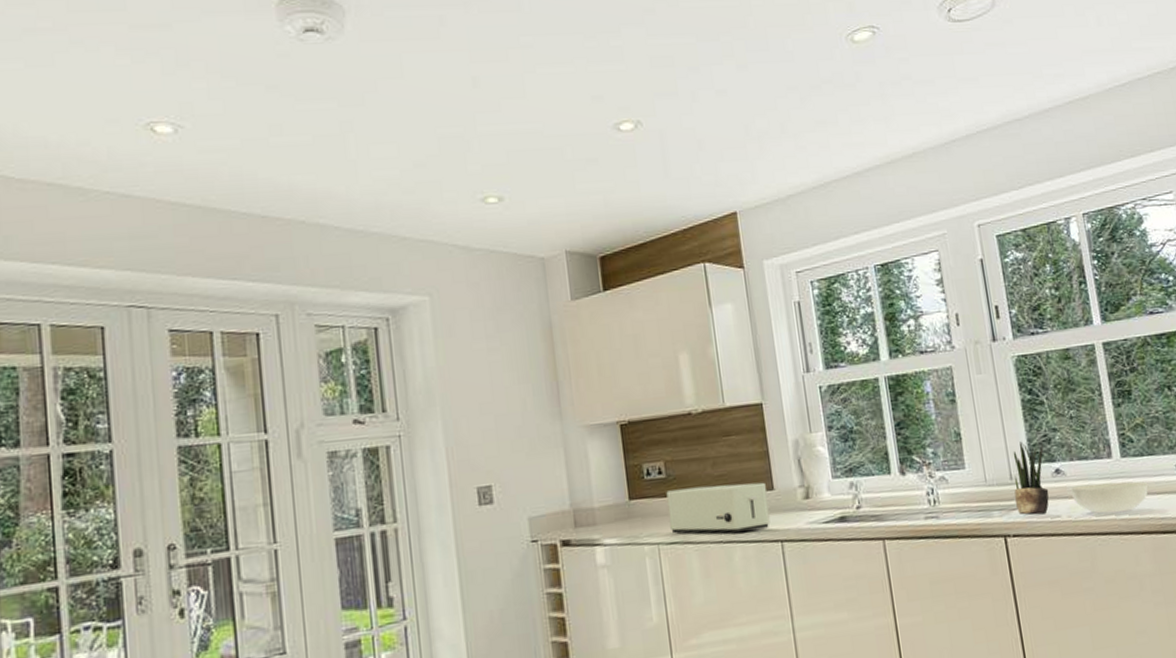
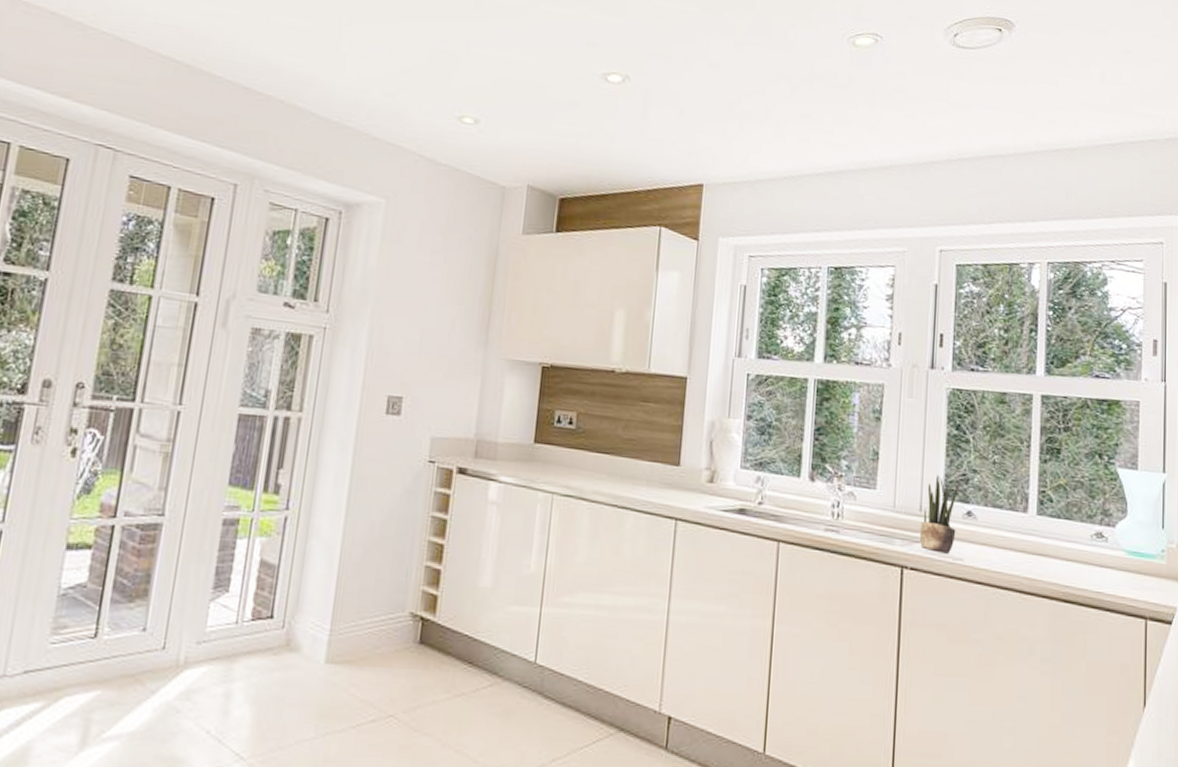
toaster: present [666,482,770,535] -> none [568,442,672,503]
bowl: present [1069,481,1149,515] -> none [978,532,1059,572]

